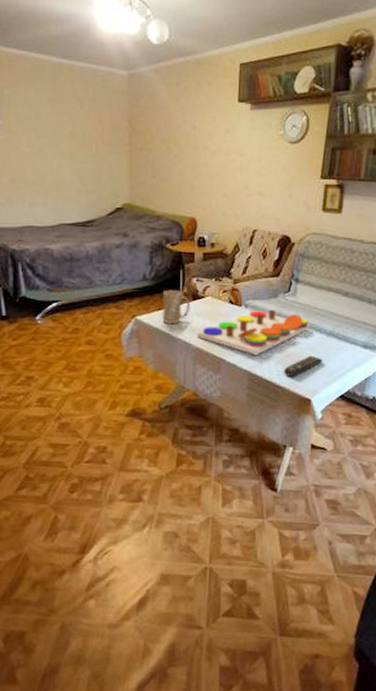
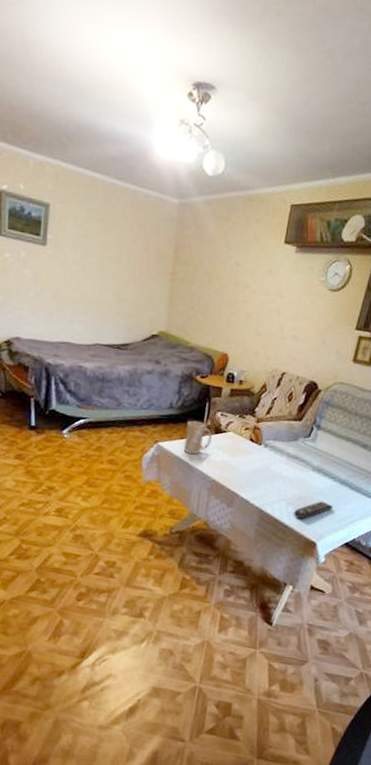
board game: present [197,310,311,355] -> none [214,451,326,494]

